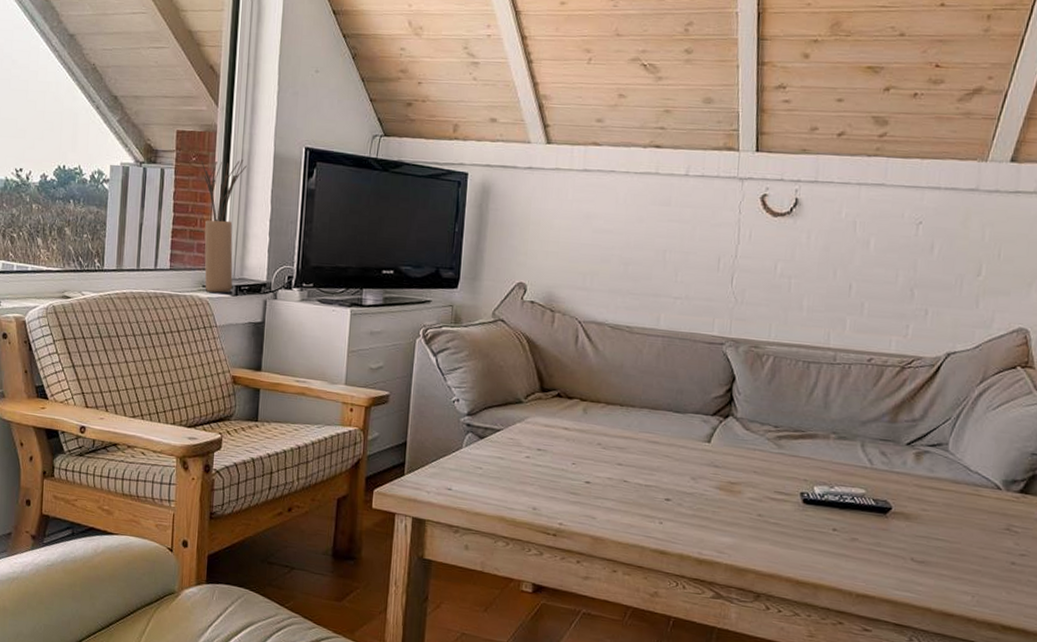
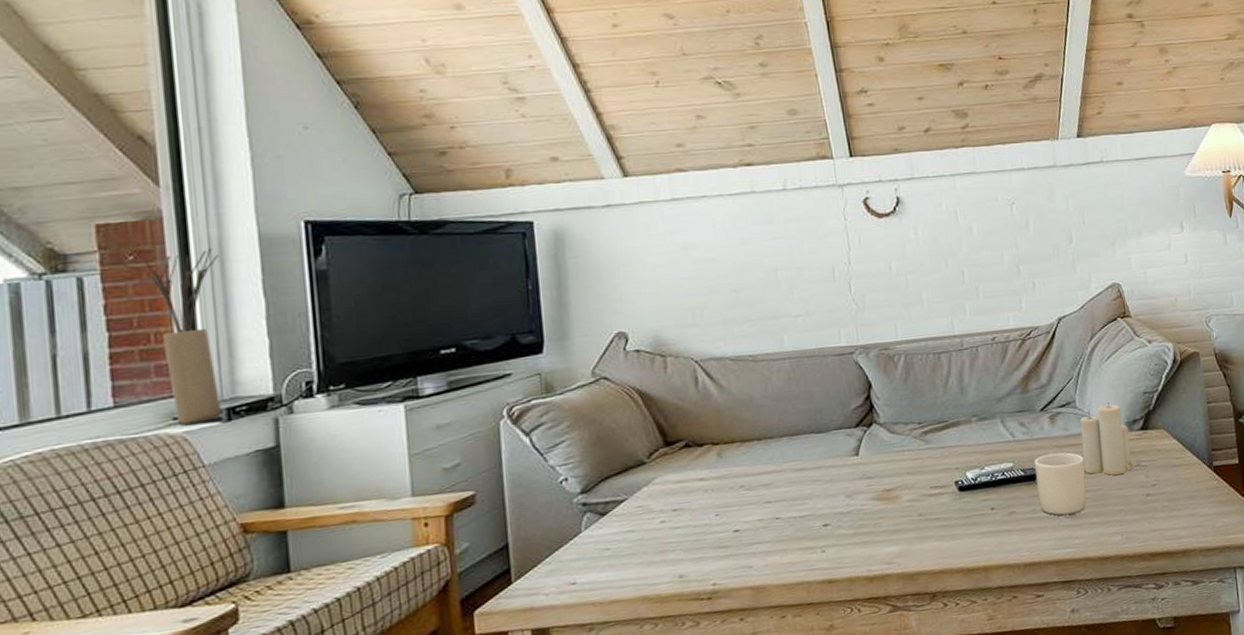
mug: none [885,490,946,560] -> present [1034,452,1087,516]
candle: none [943,454,1005,533] -> present [1079,402,1136,475]

